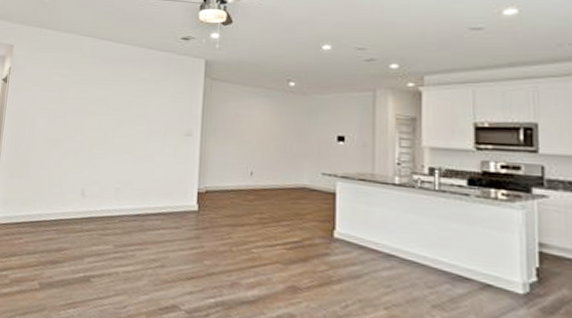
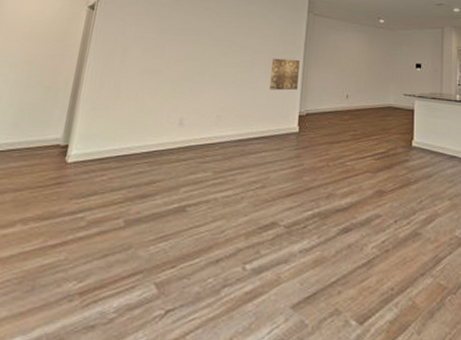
wall art: none [166,128,197,165] -> present [270,58,300,91]

